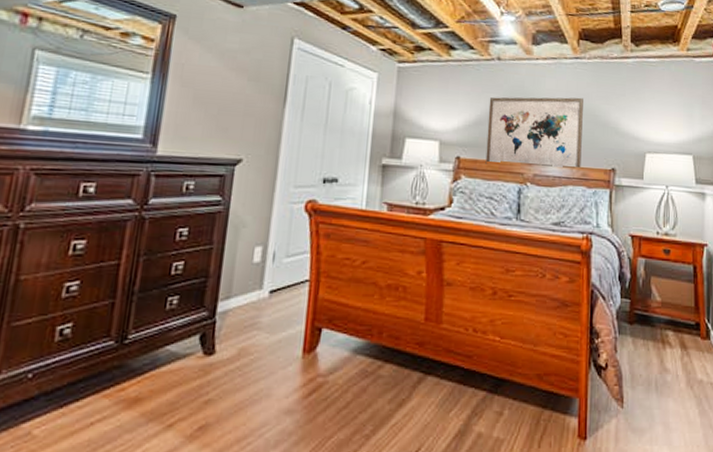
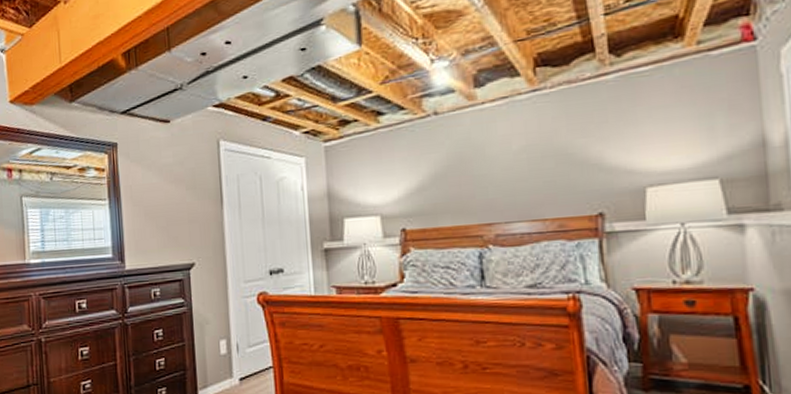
wall art: present [485,97,583,167] -> none [430,136,556,232]

